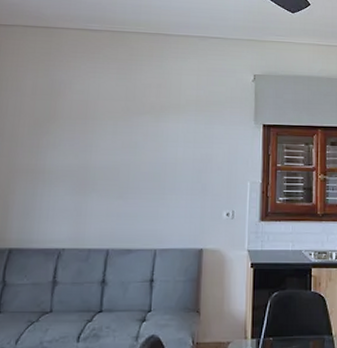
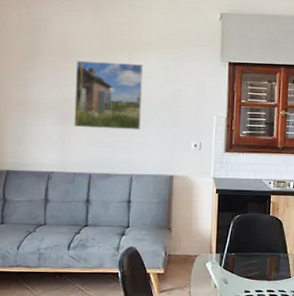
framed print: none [91,124,171,199] -> present [74,60,144,130]

